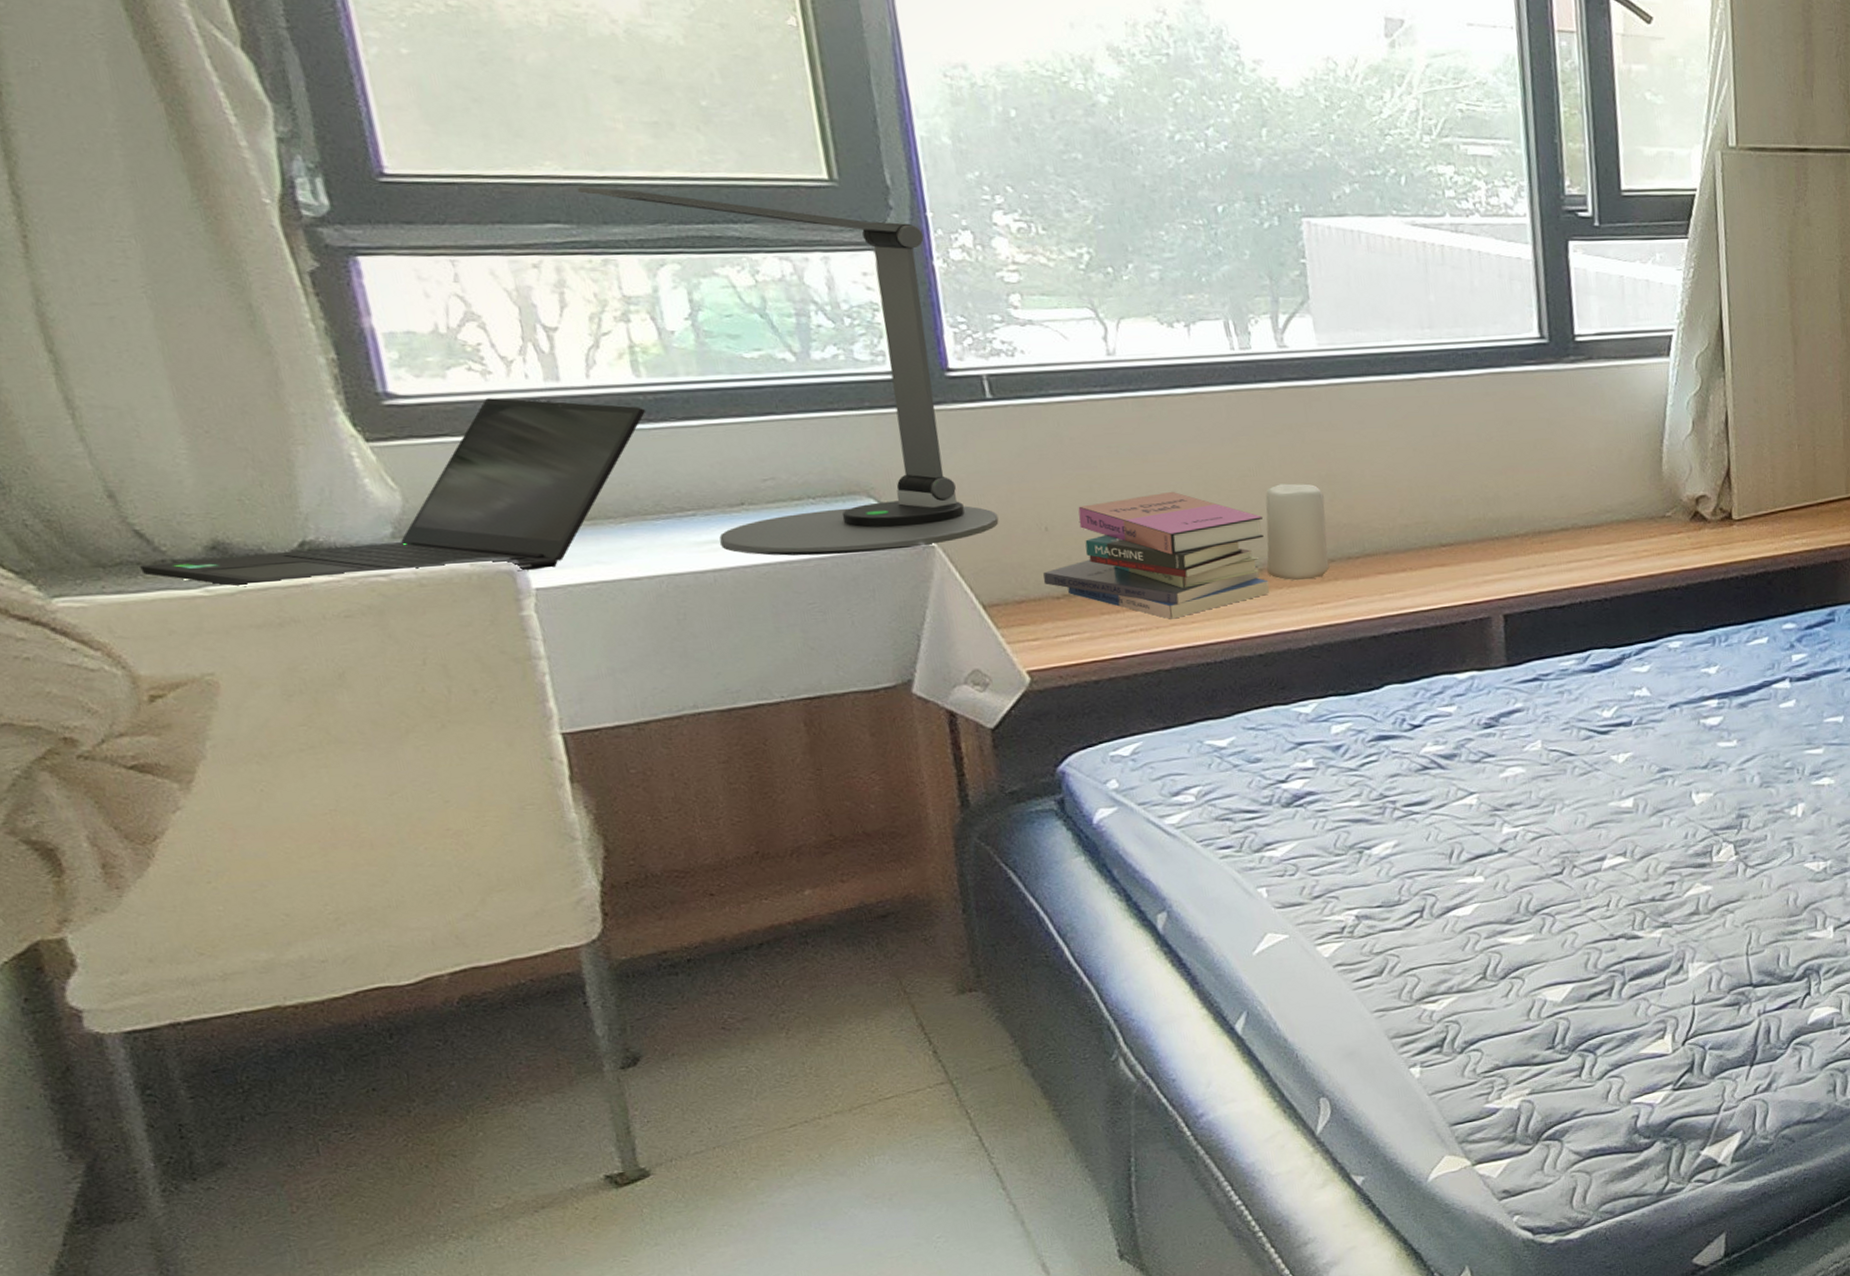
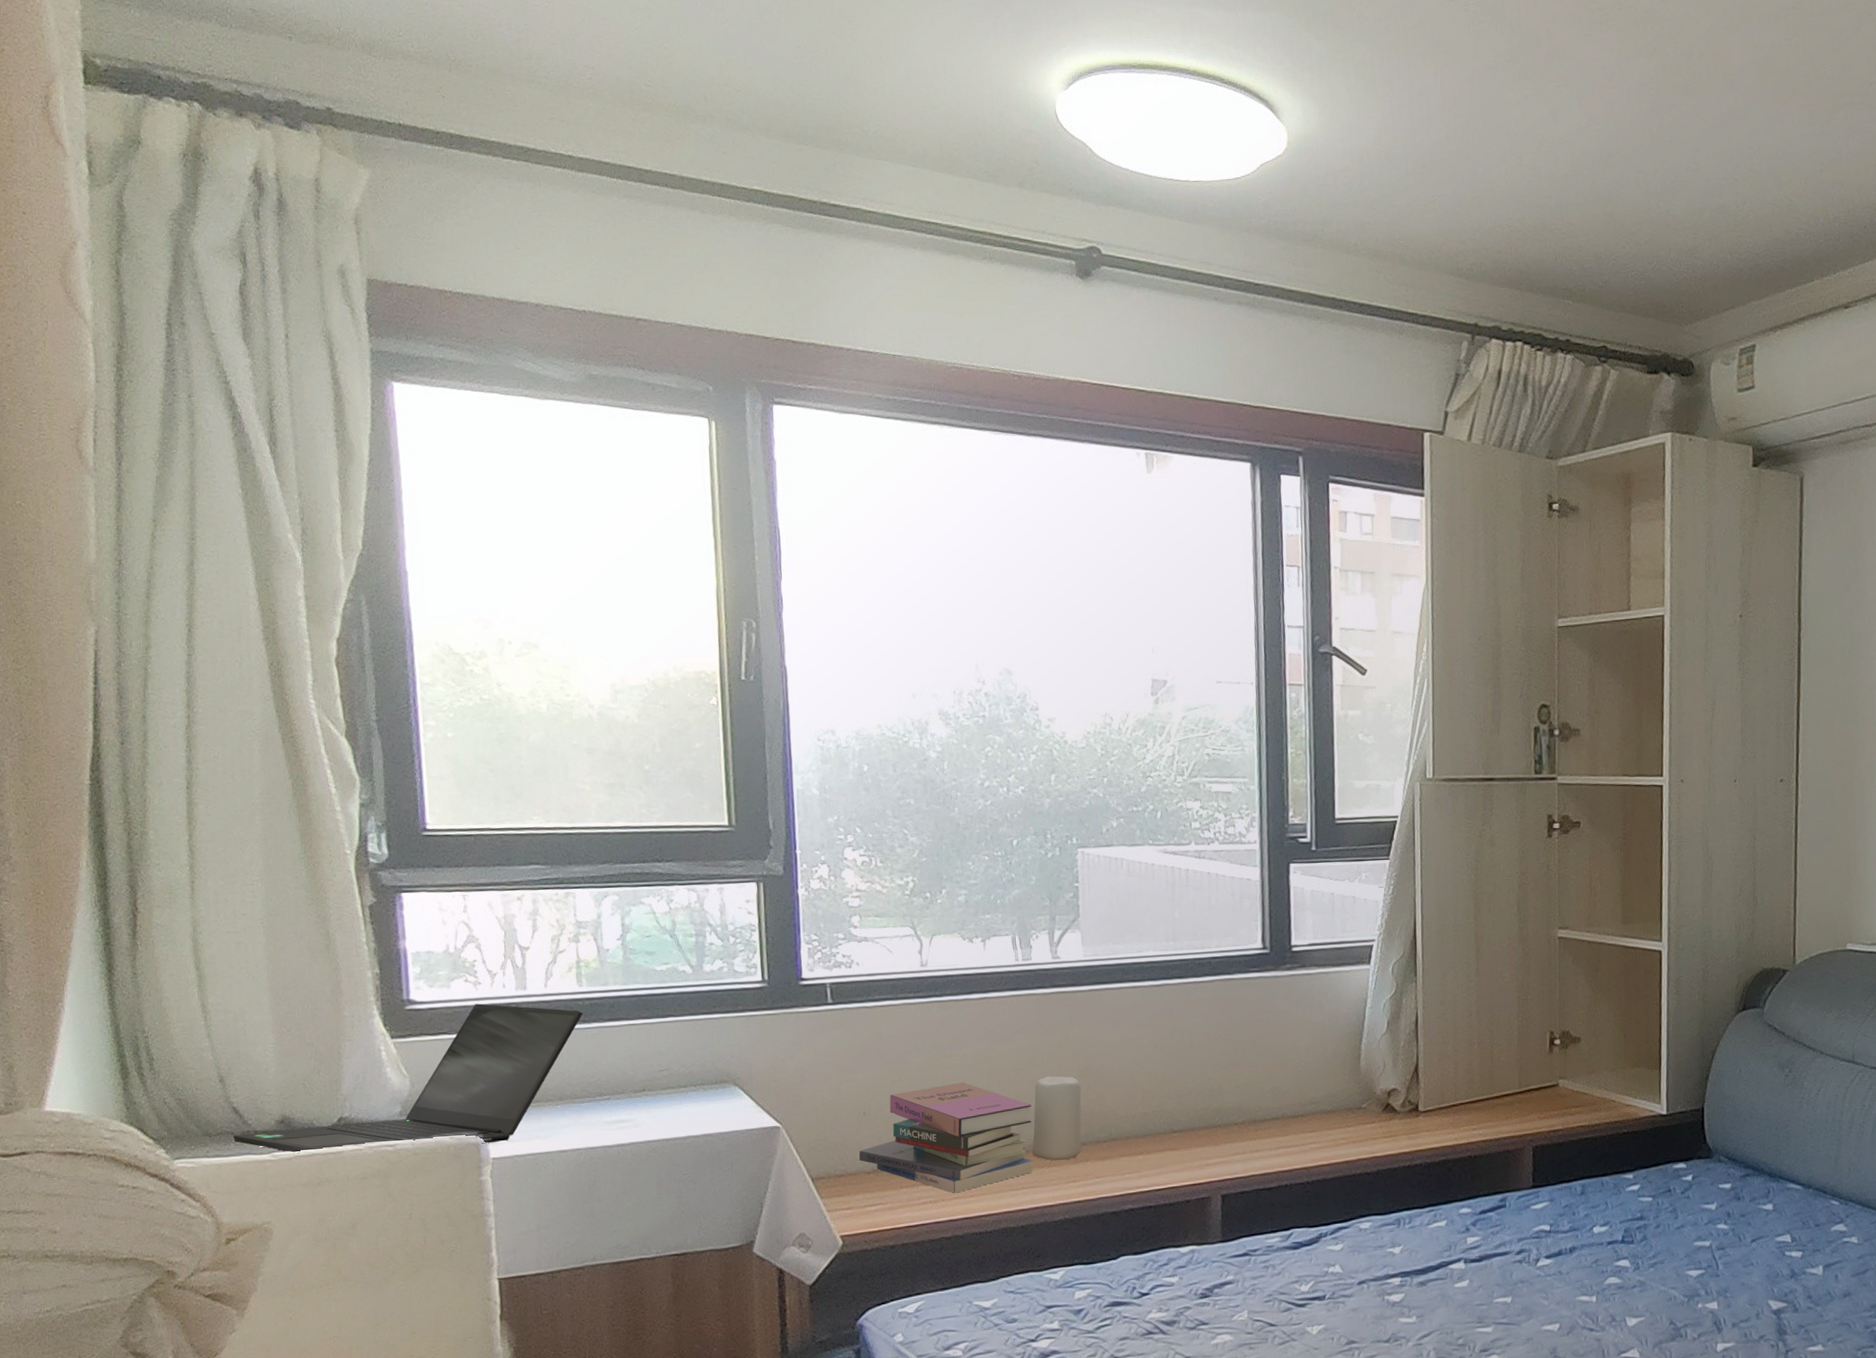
desk lamp: present [577,187,999,556] -> none [553,835,829,1134]

